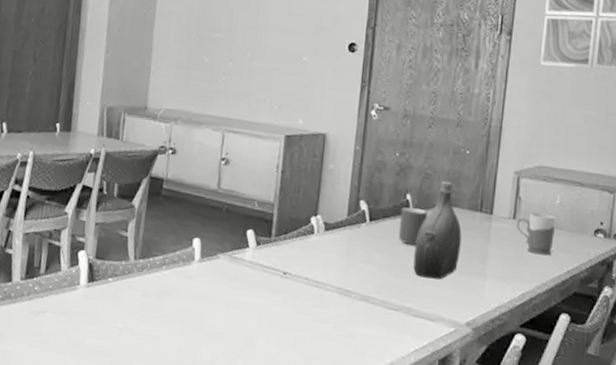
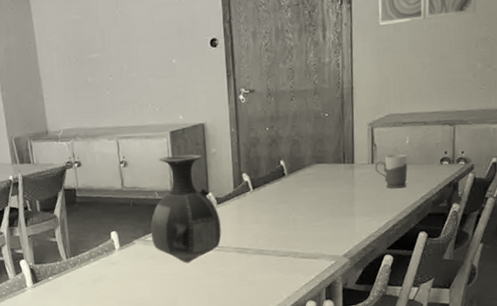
vase: none [239,162,326,295] -> present [150,154,222,263]
cup: present [398,207,429,246] -> none [278,171,301,202]
water jug: present [413,181,462,280] -> none [293,143,332,226]

